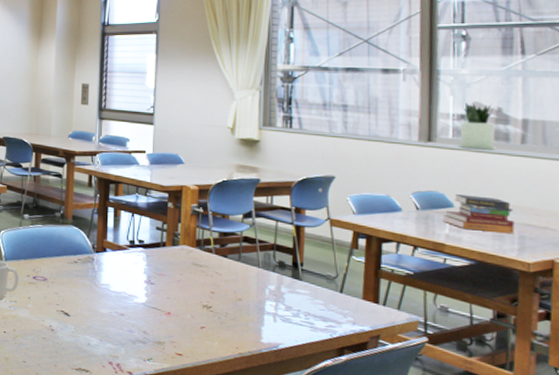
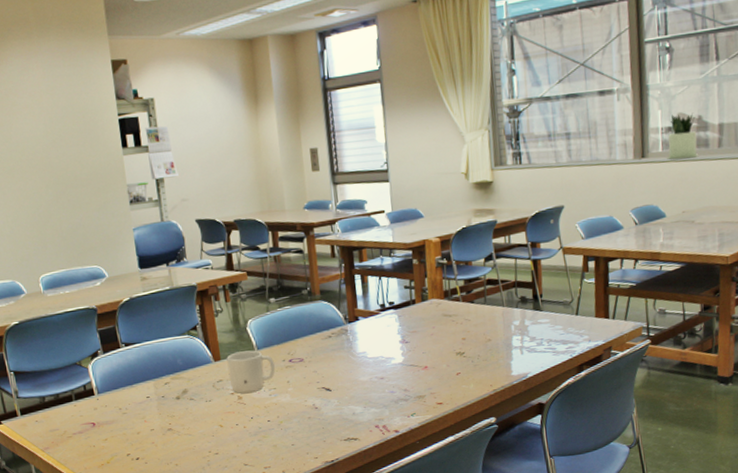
books: present [442,193,515,234] -> none [657,202,716,236]

